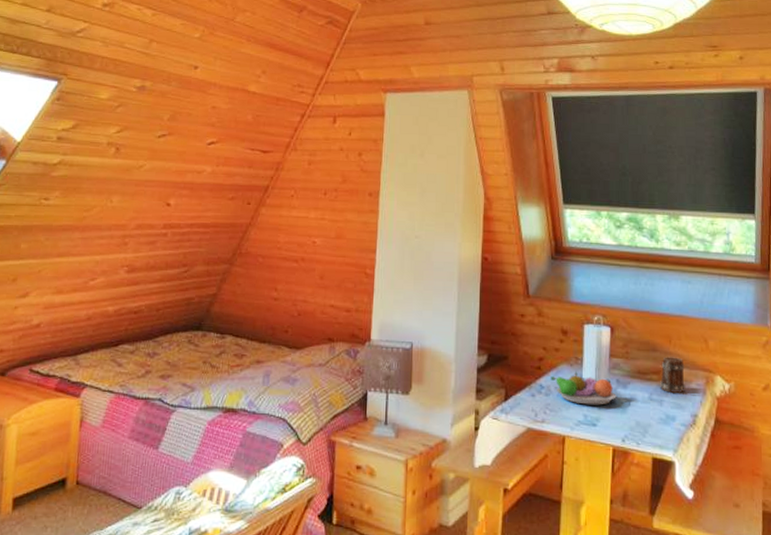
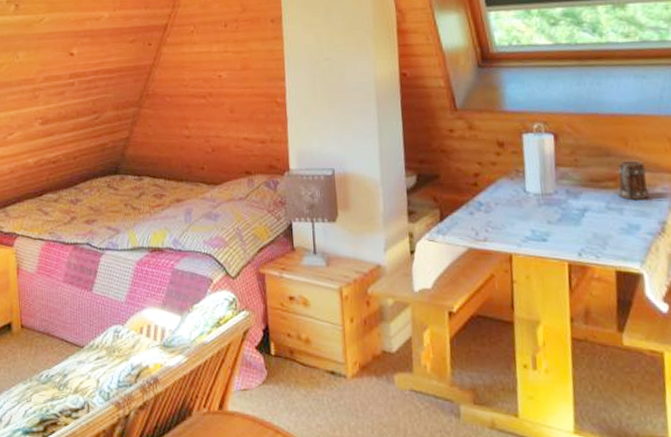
fruit bowl: present [550,371,617,405] -> none [489,184,568,220]

